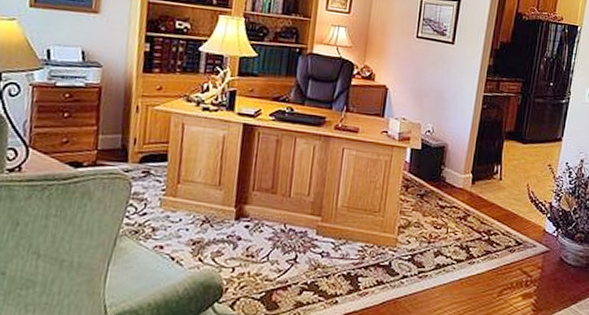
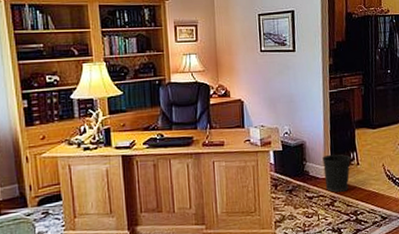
wastebasket: none [461,163,494,207] -> present [322,154,351,192]

